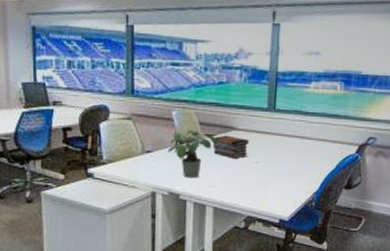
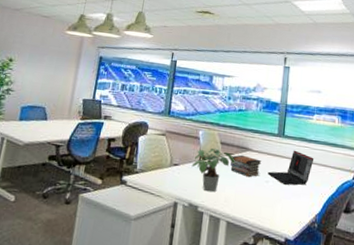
laptop: none [257,125,312,164] -> present [267,150,314,185]

